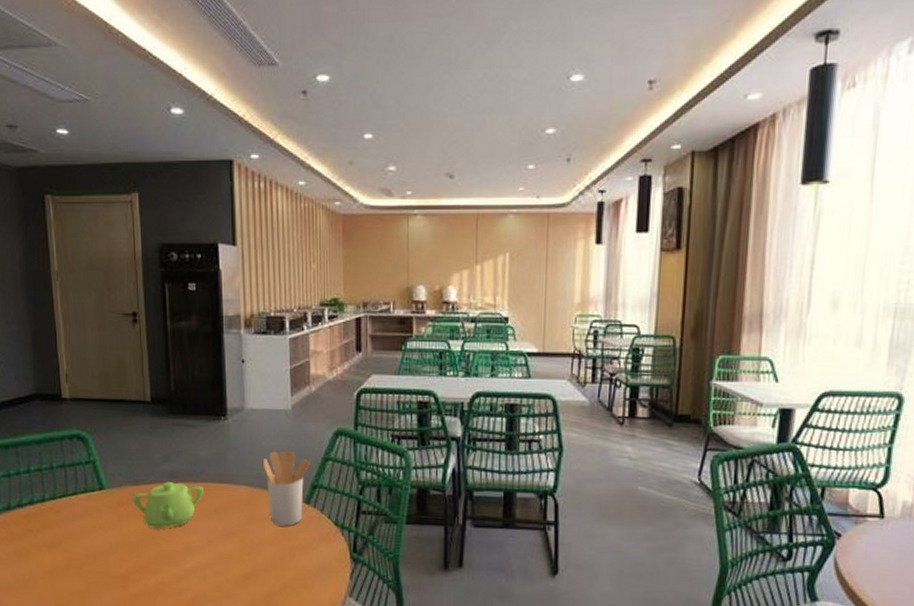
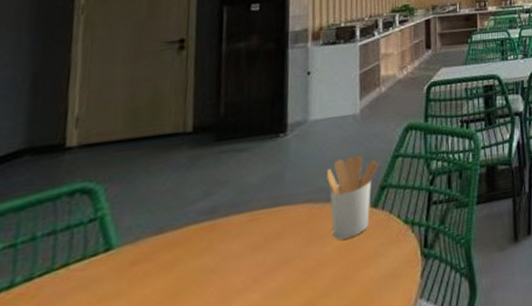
teapot: present [132,482,204,529] -> none [152,216,252,284]

